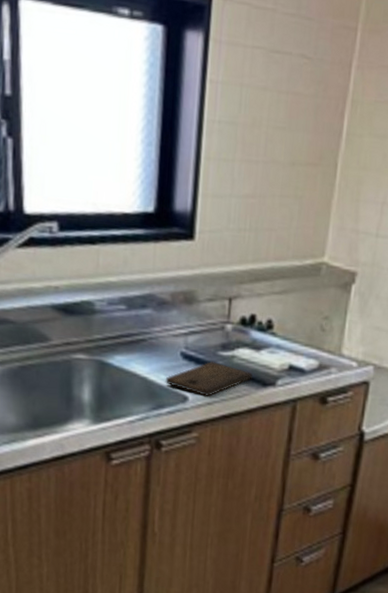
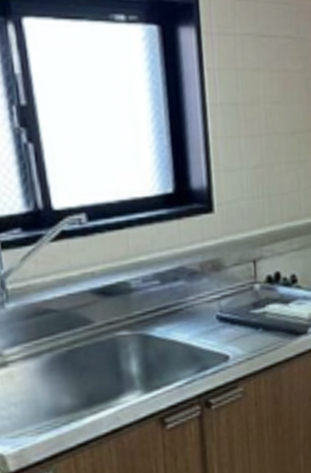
cutting board: present [165,362,253,396] -> none [205,320,285,353]

